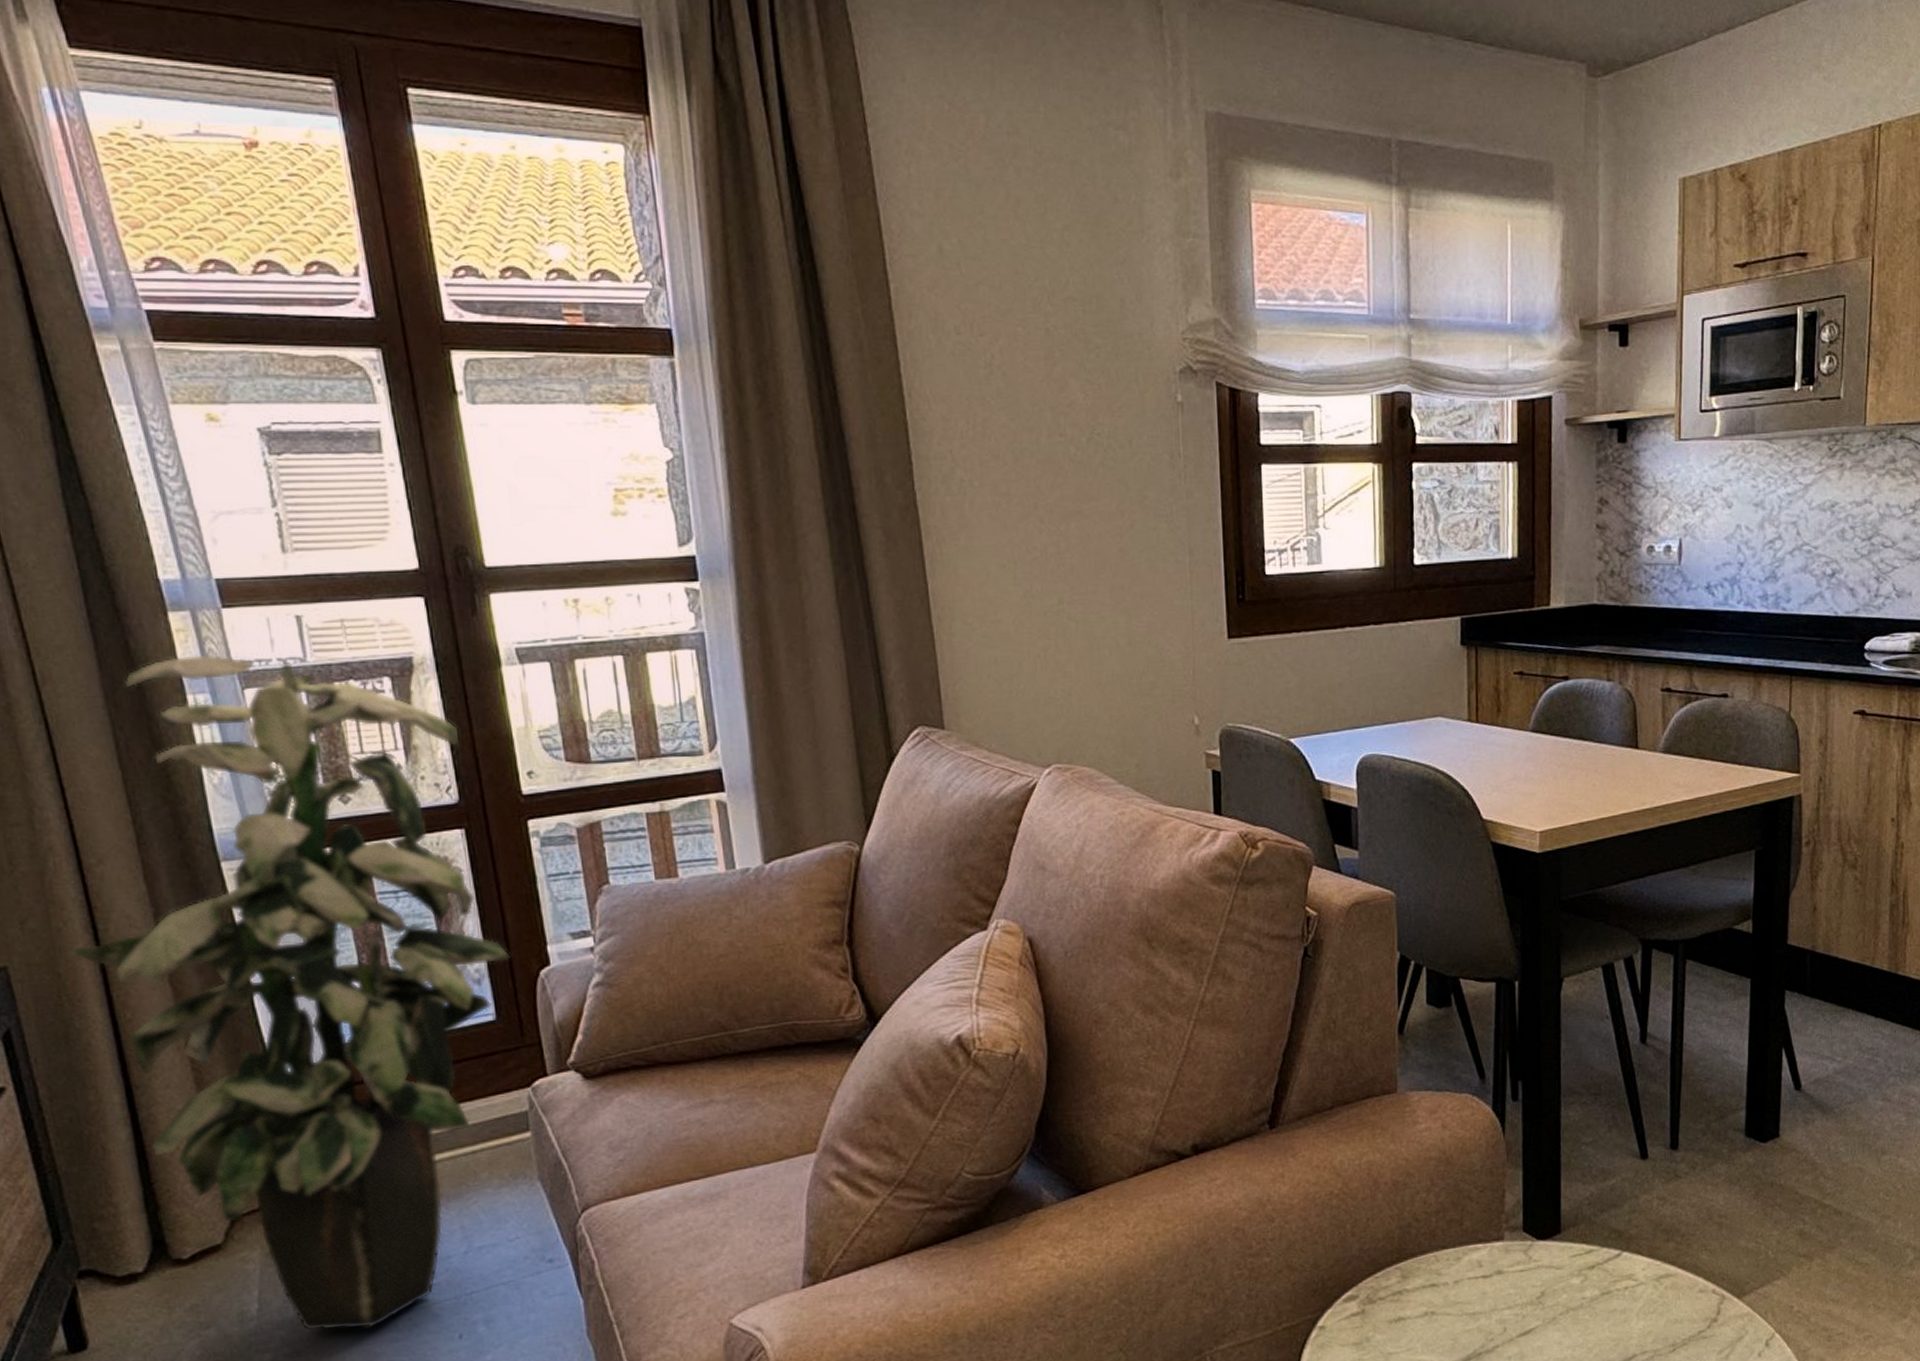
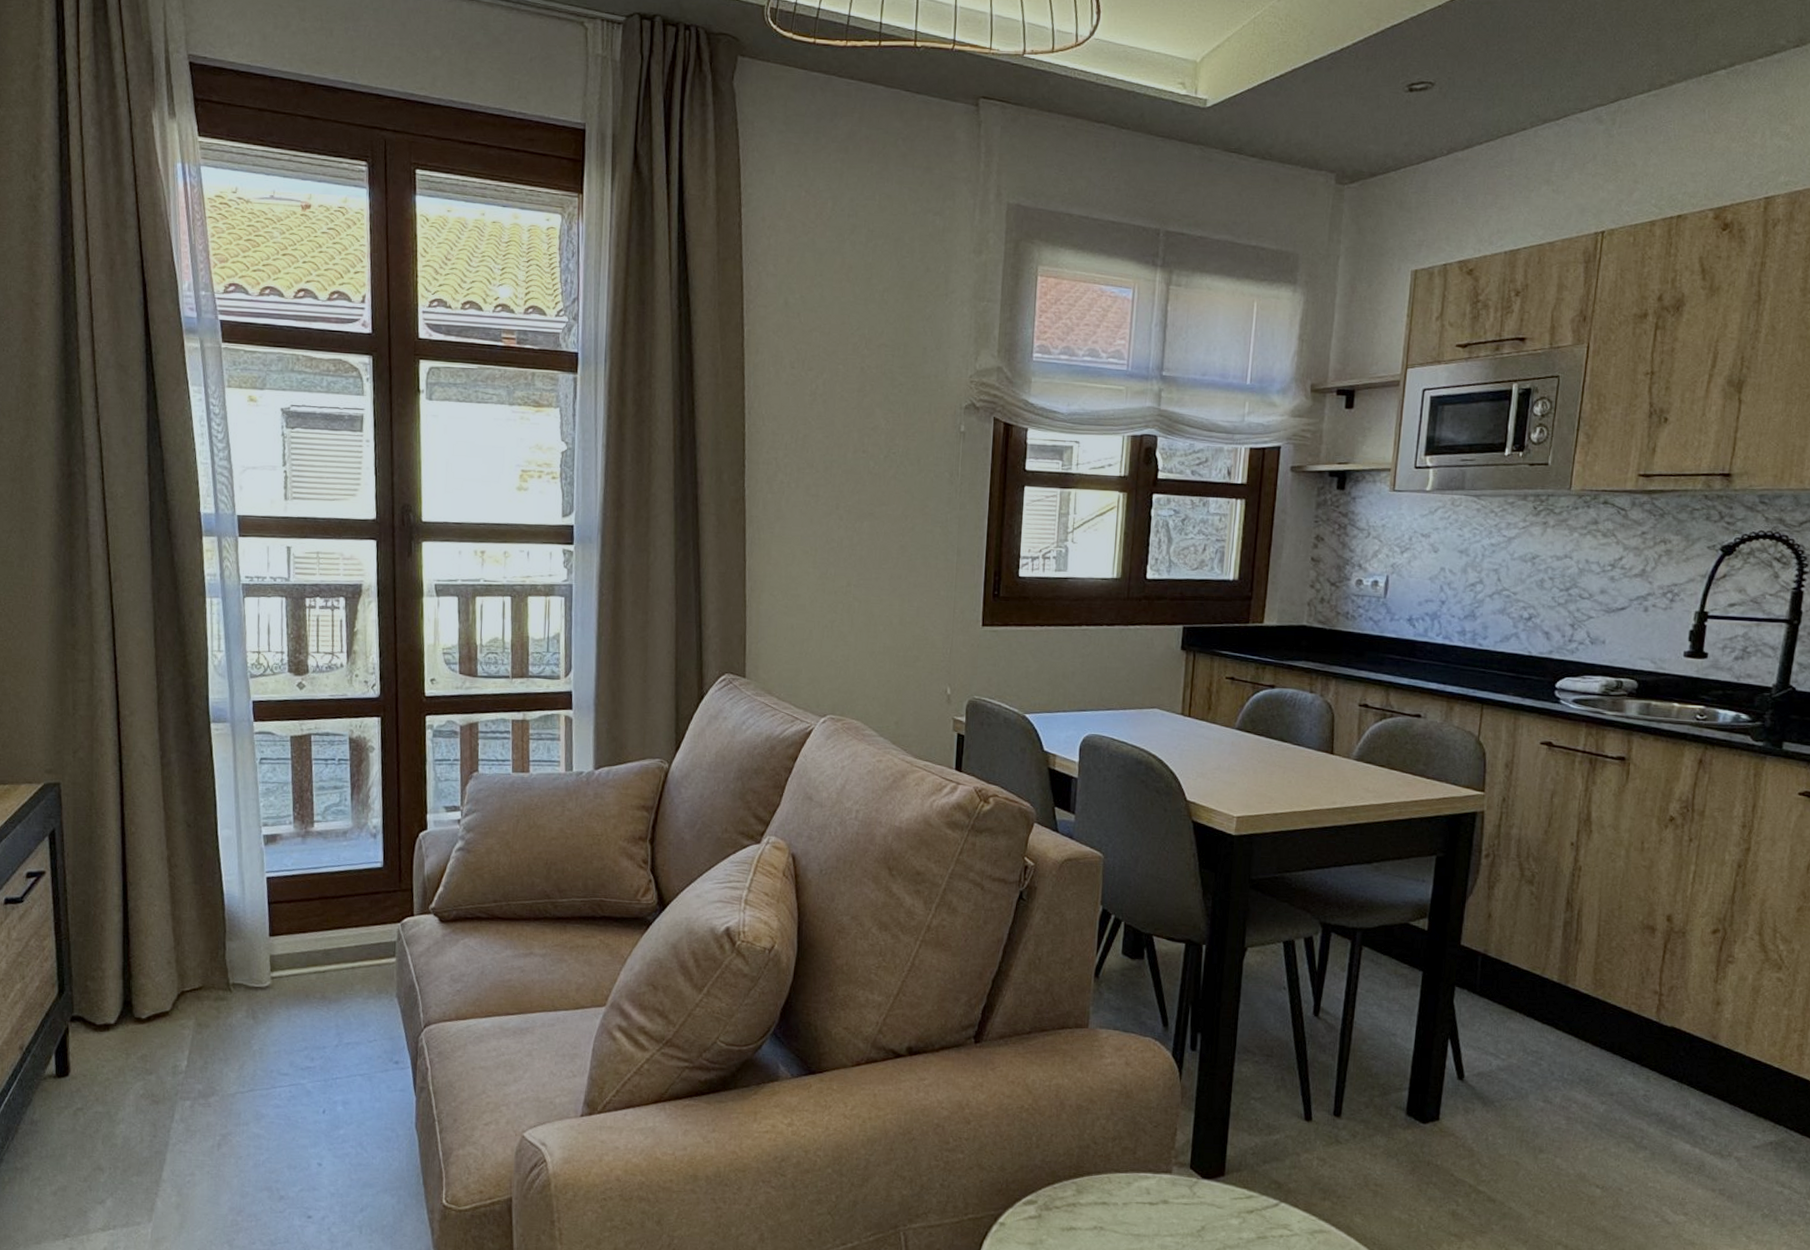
indoor plant: present [64,654,511,1330] -> none [98,569,400,1093]

